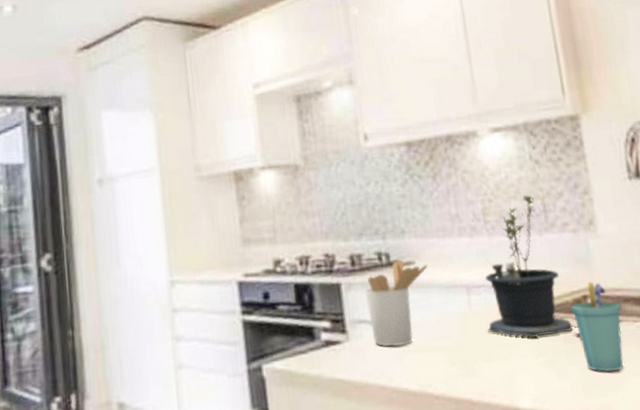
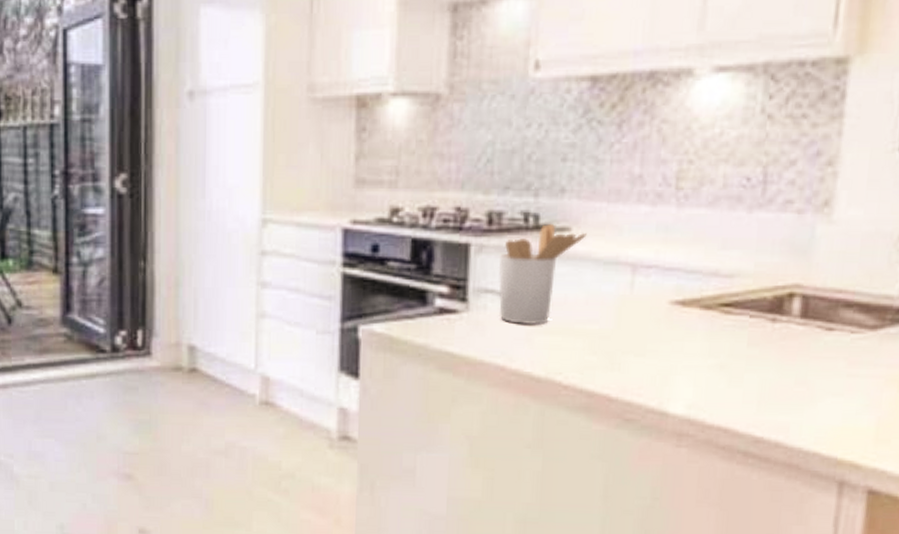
potted plant: present [485,195,580,338] -> none [648,160,771,341]
cup: present [571,281,624,373] -> none [767,277,839,388]

